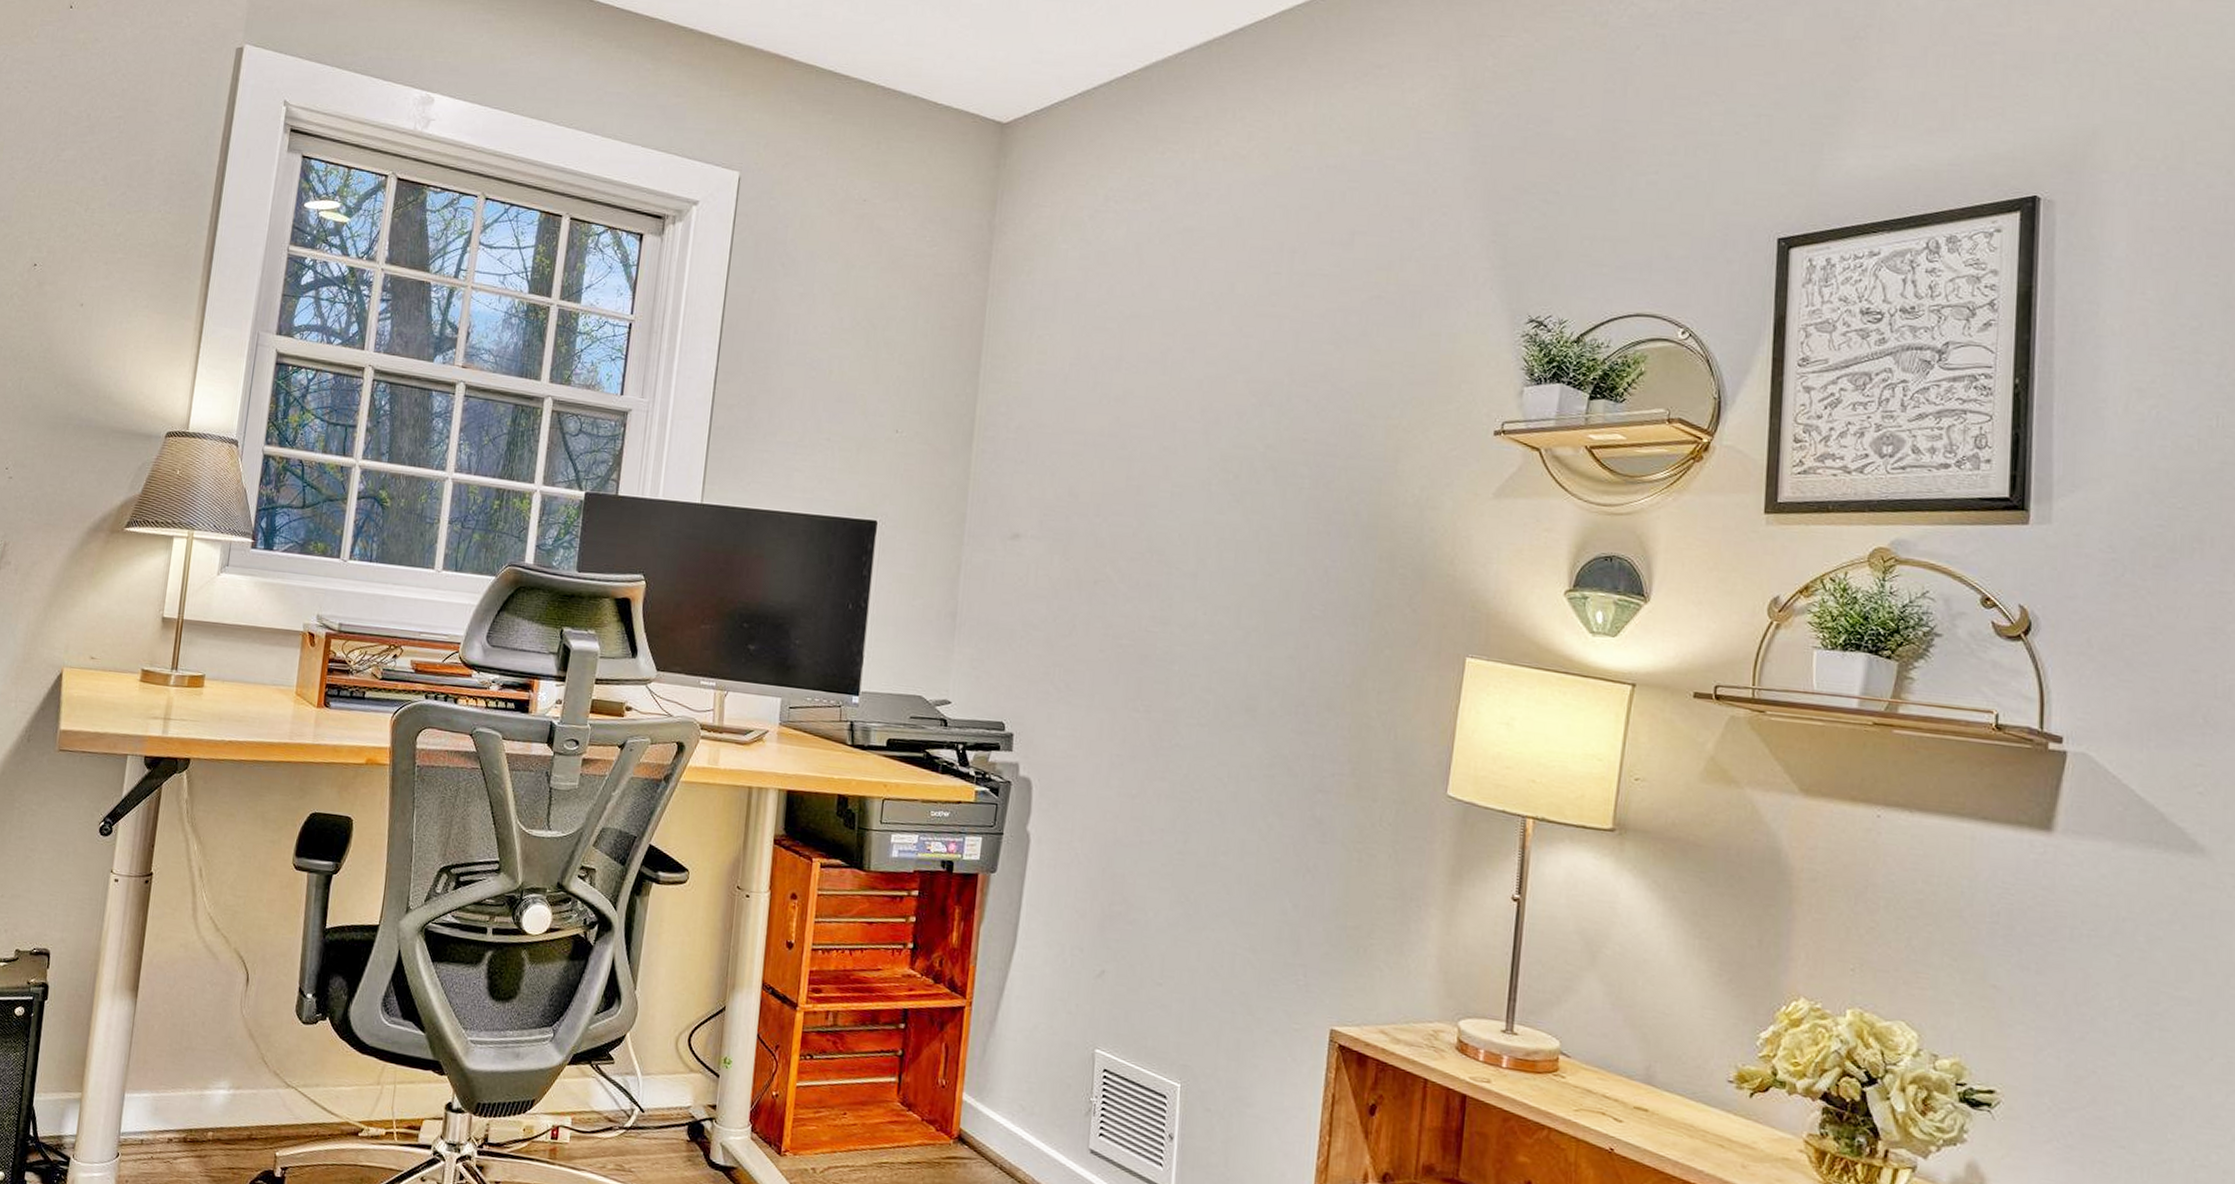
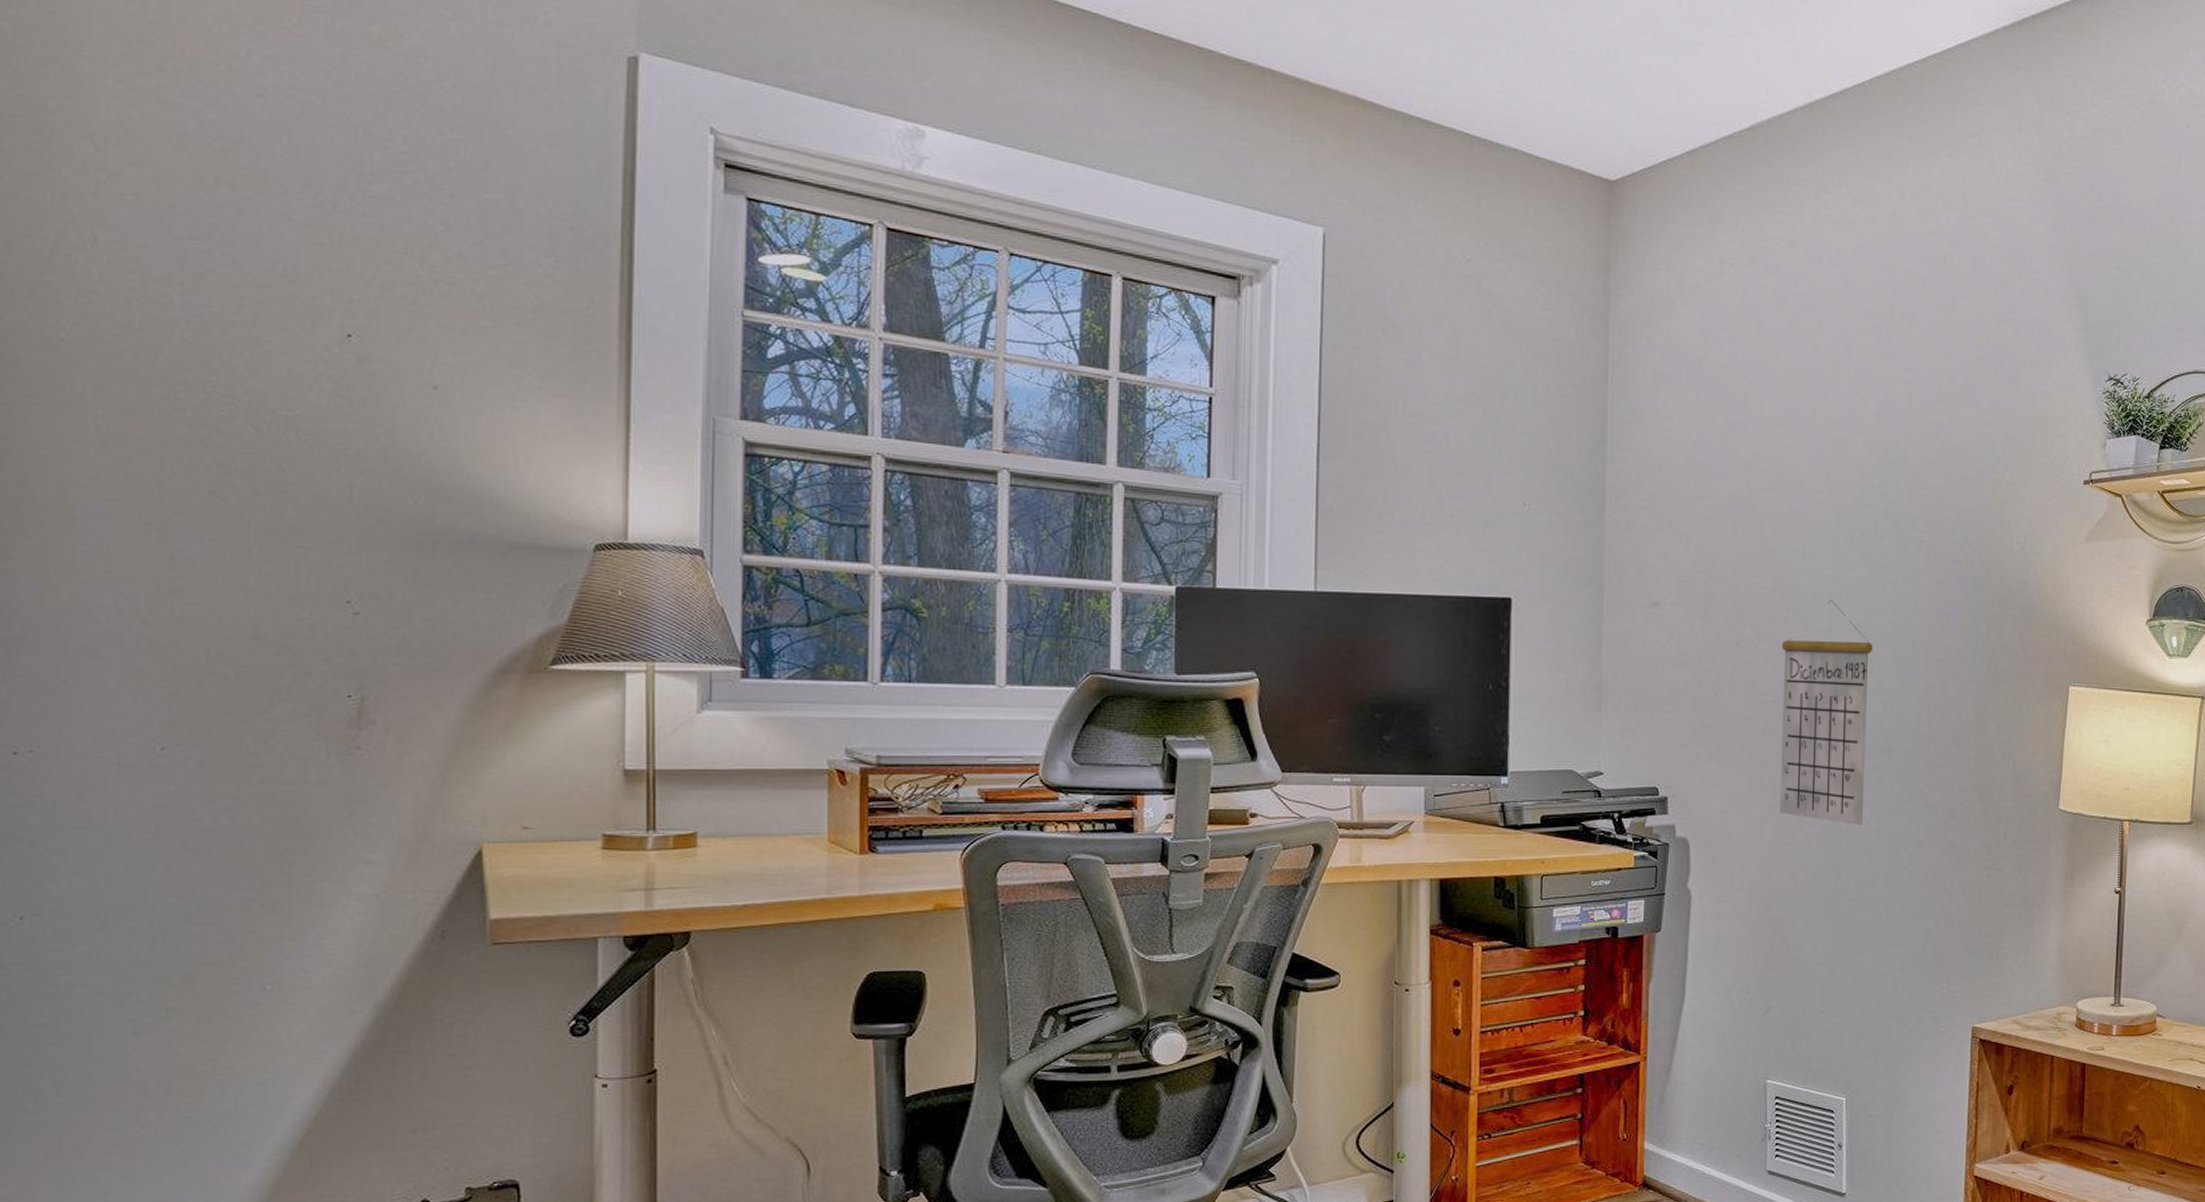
calendar: none [1128,544,1241,788] -> present [1779,600,1873,826]

